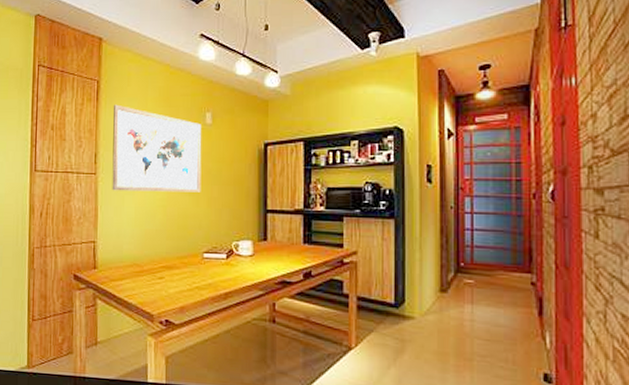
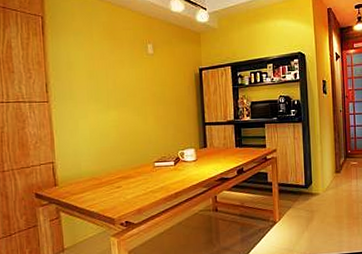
wall art: present [112,104,202,192] -> none [60,38,148,116]

